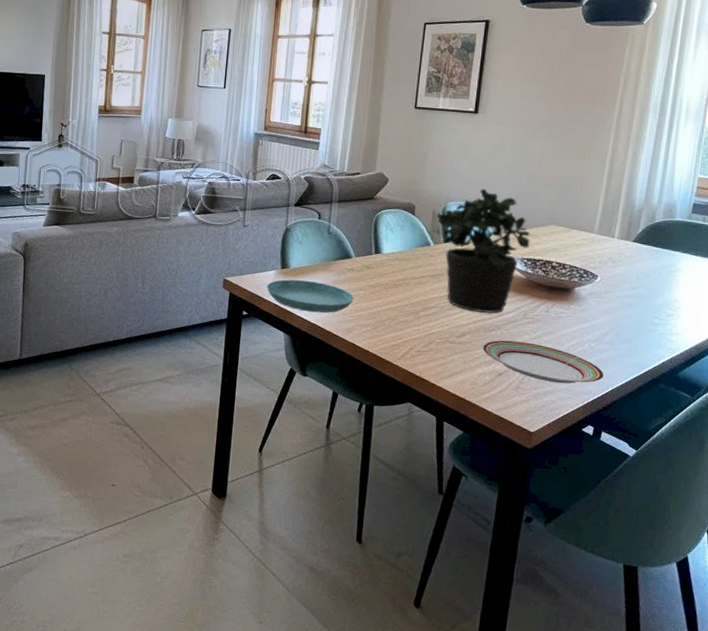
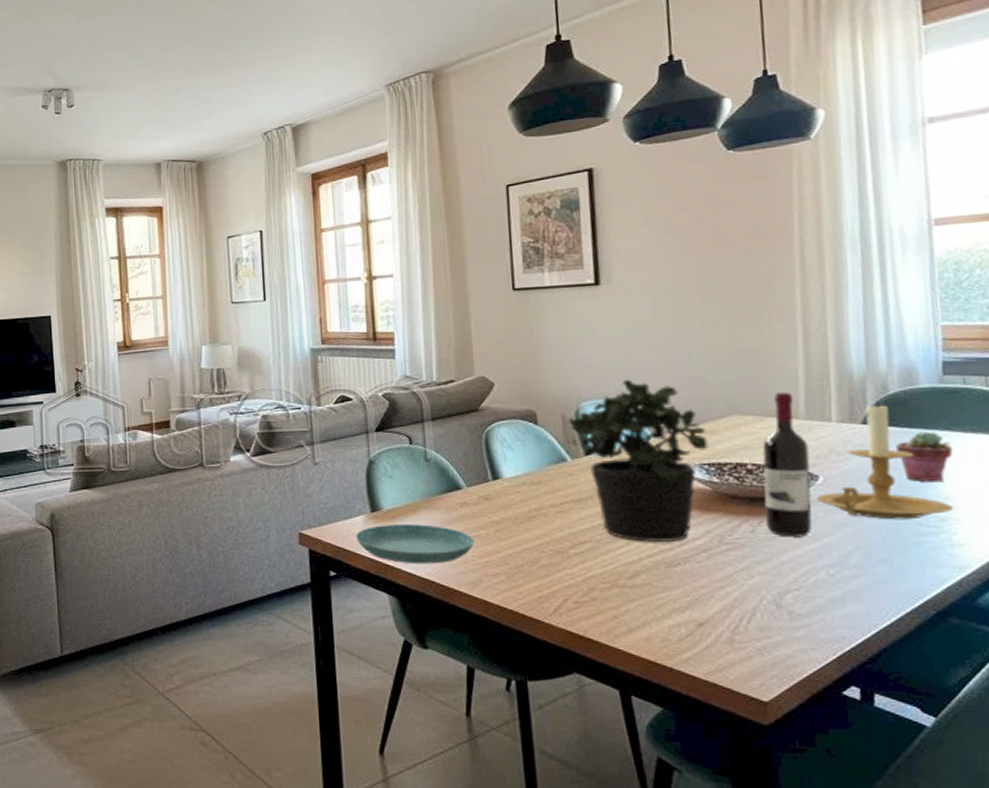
plate: present [482,340,605,384] -> none [666,577,860,630]
wine bottle: none [557,212,596,319] -> present [762,392,813,537]
candle holder: none [593,226,678,314] -> present [816,401,953,520]
potted succulent: none [650,252,687,289] -> present [895,431,954,483]

